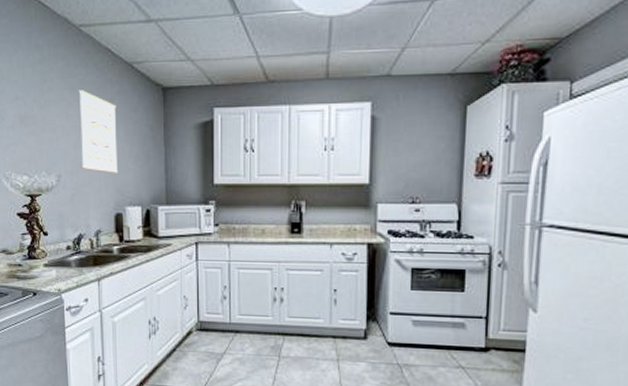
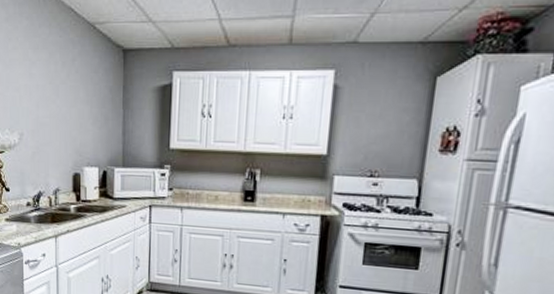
wall art: present [78,90,119,173] -> none [41,50,78,134]

